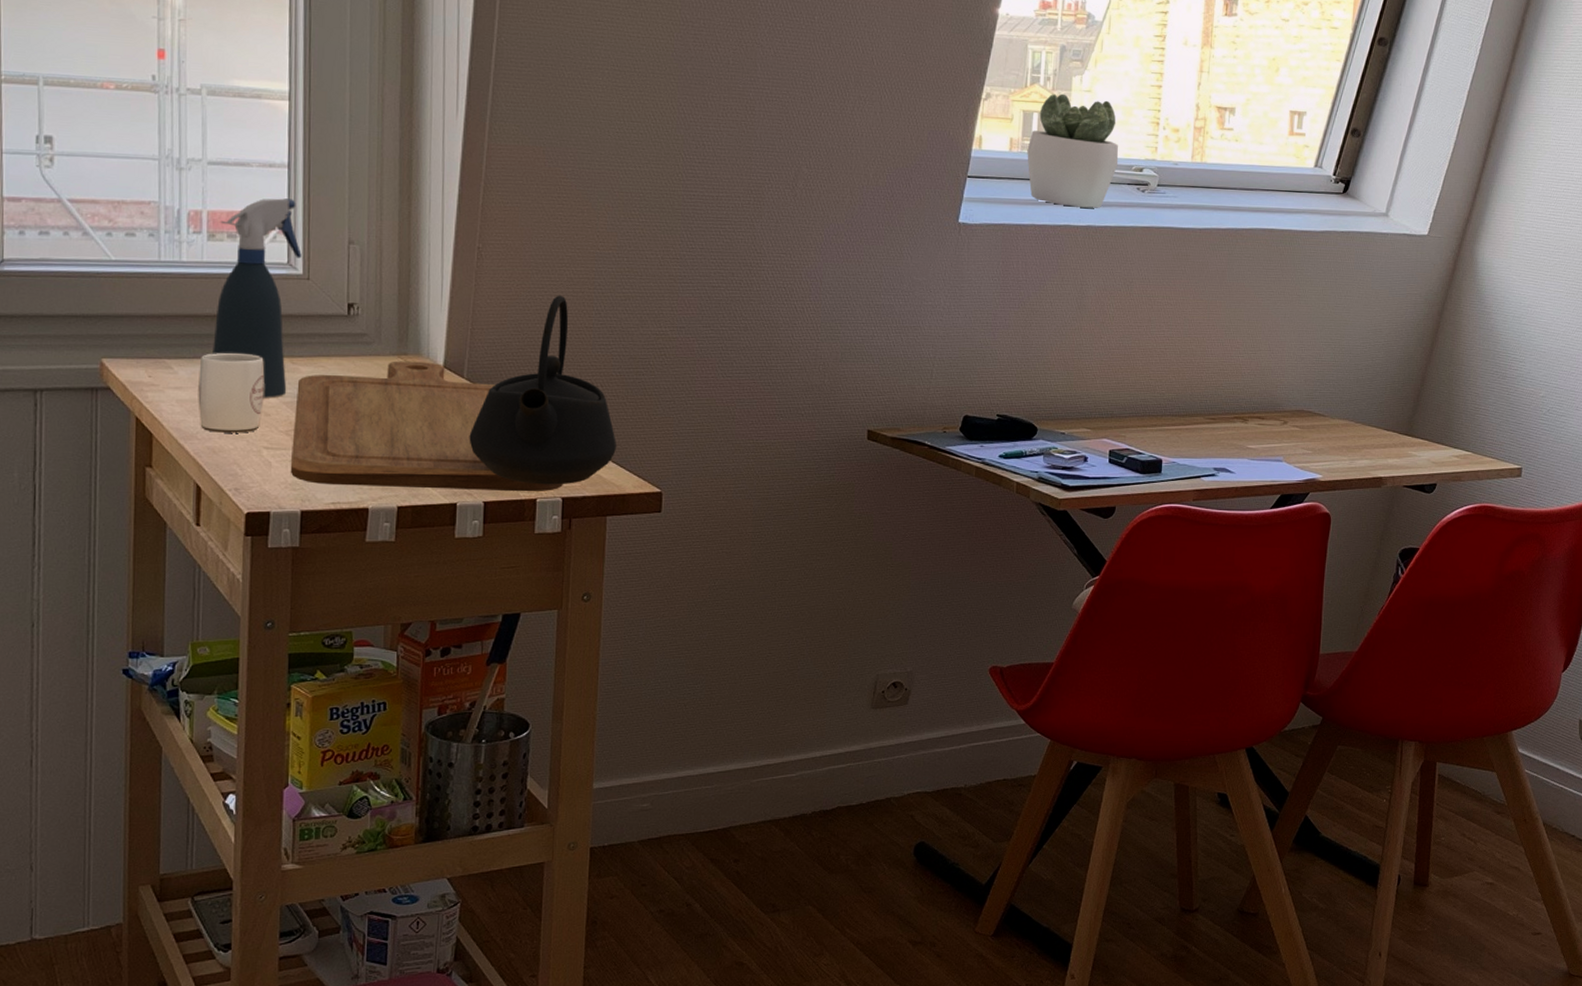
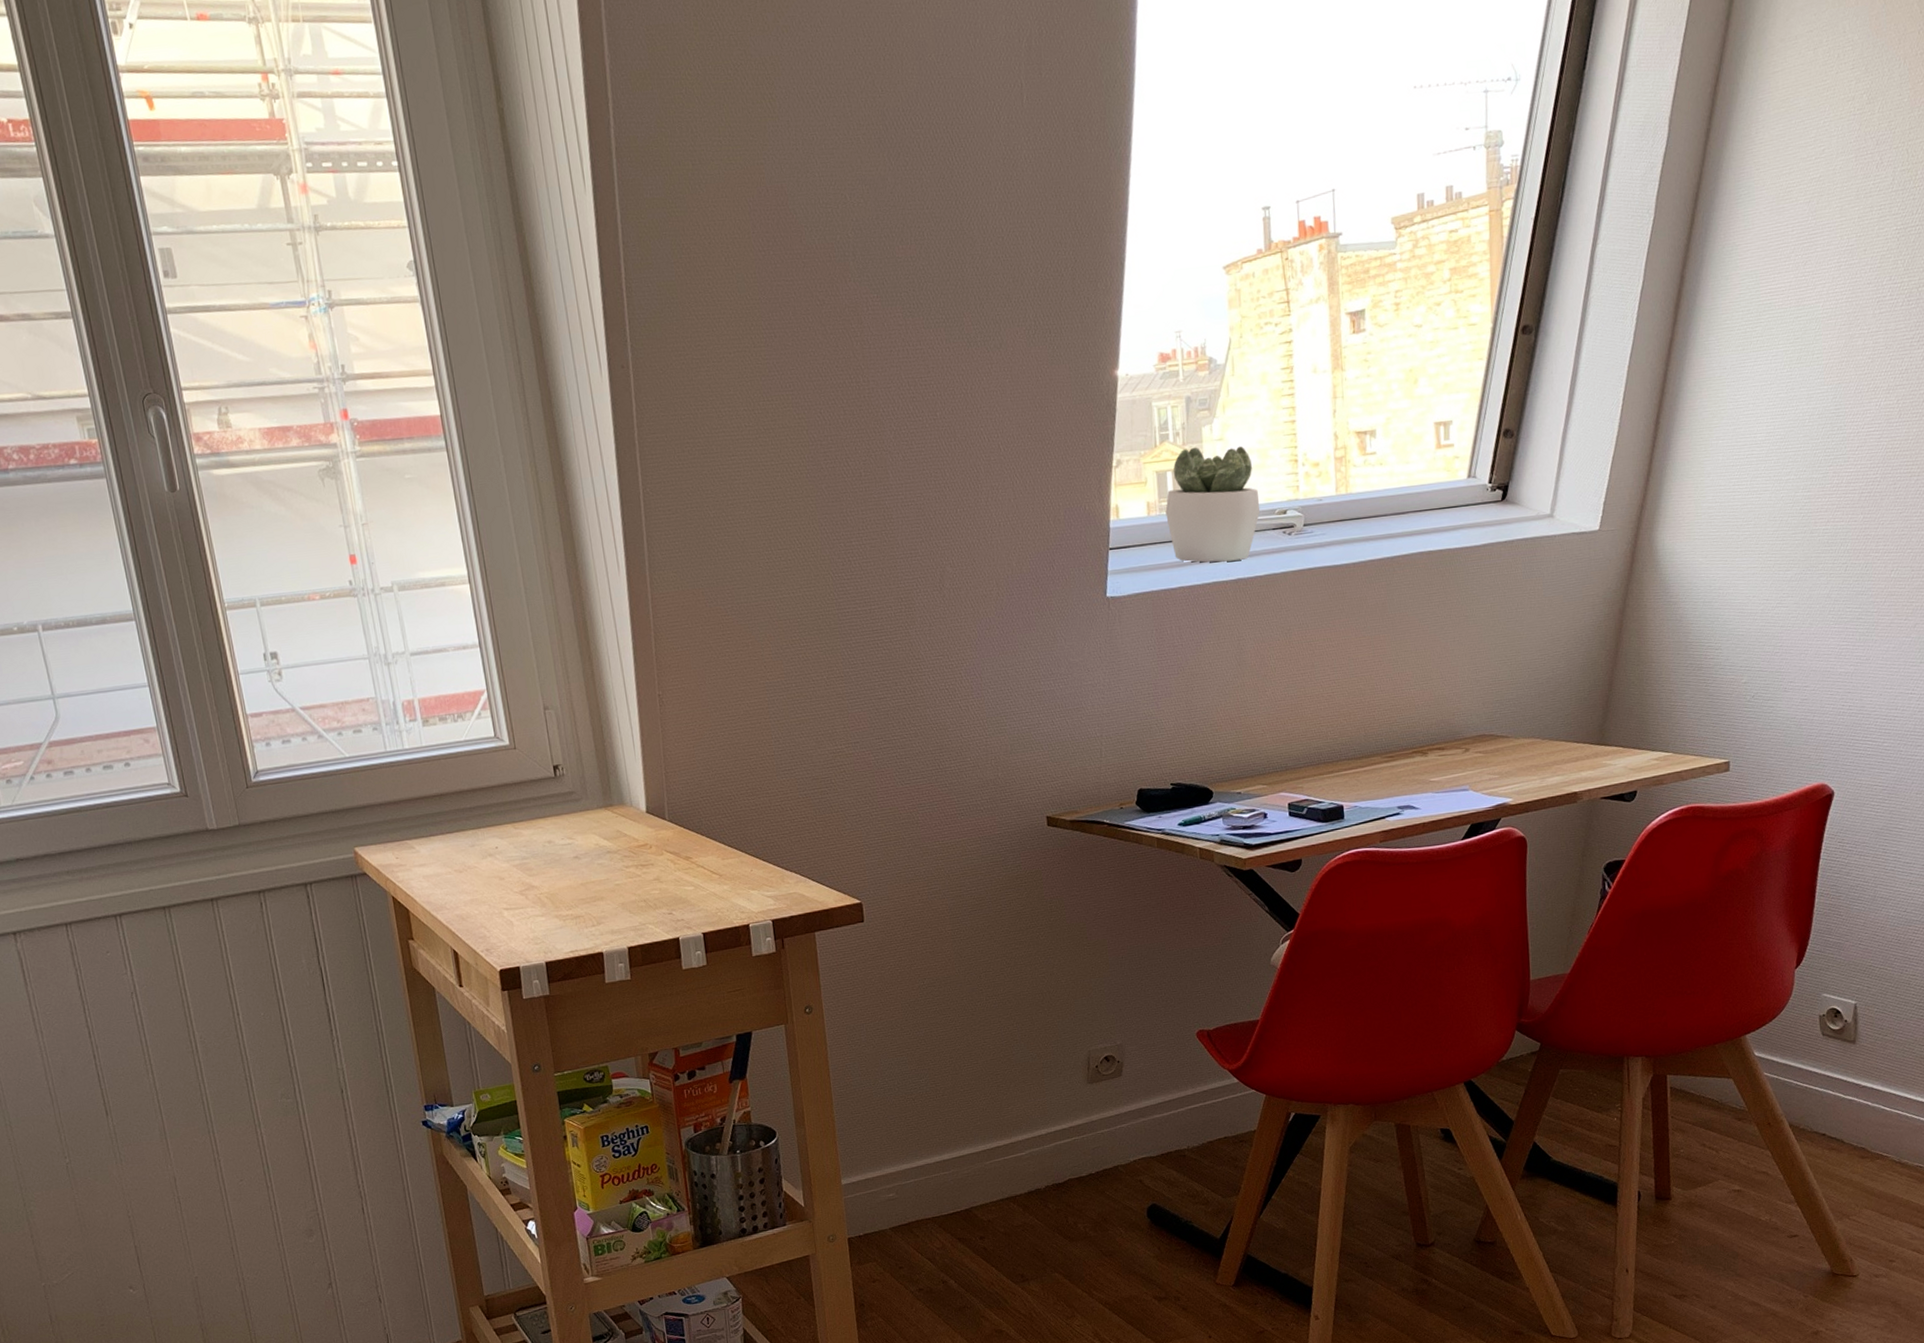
mug: present [198,352,265,433] -> none [436,825,498,901]
spray bottle: present [212,198,302,398] -> none [430,676,515,864]
chopping board: present [290,361,563,492] -> none [522,809,771,936]
kettle: present [469,295,617,485] -> none [679,728,814,911]

